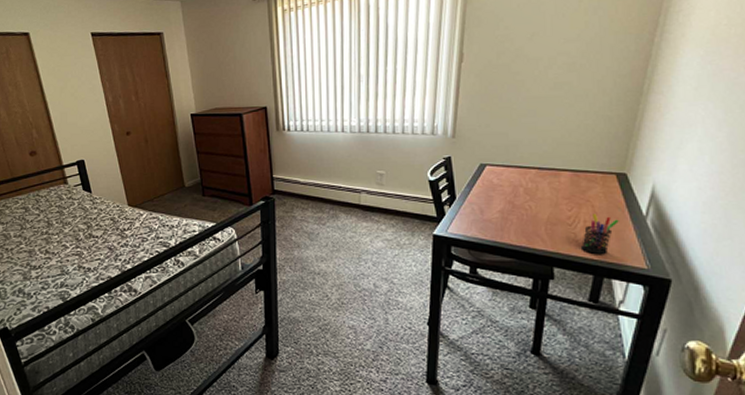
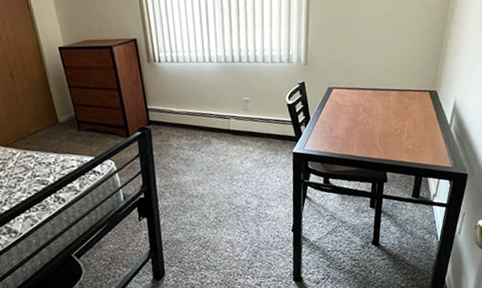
pen holder: present [580,213,619,255] -> none [405,125,432,159]

